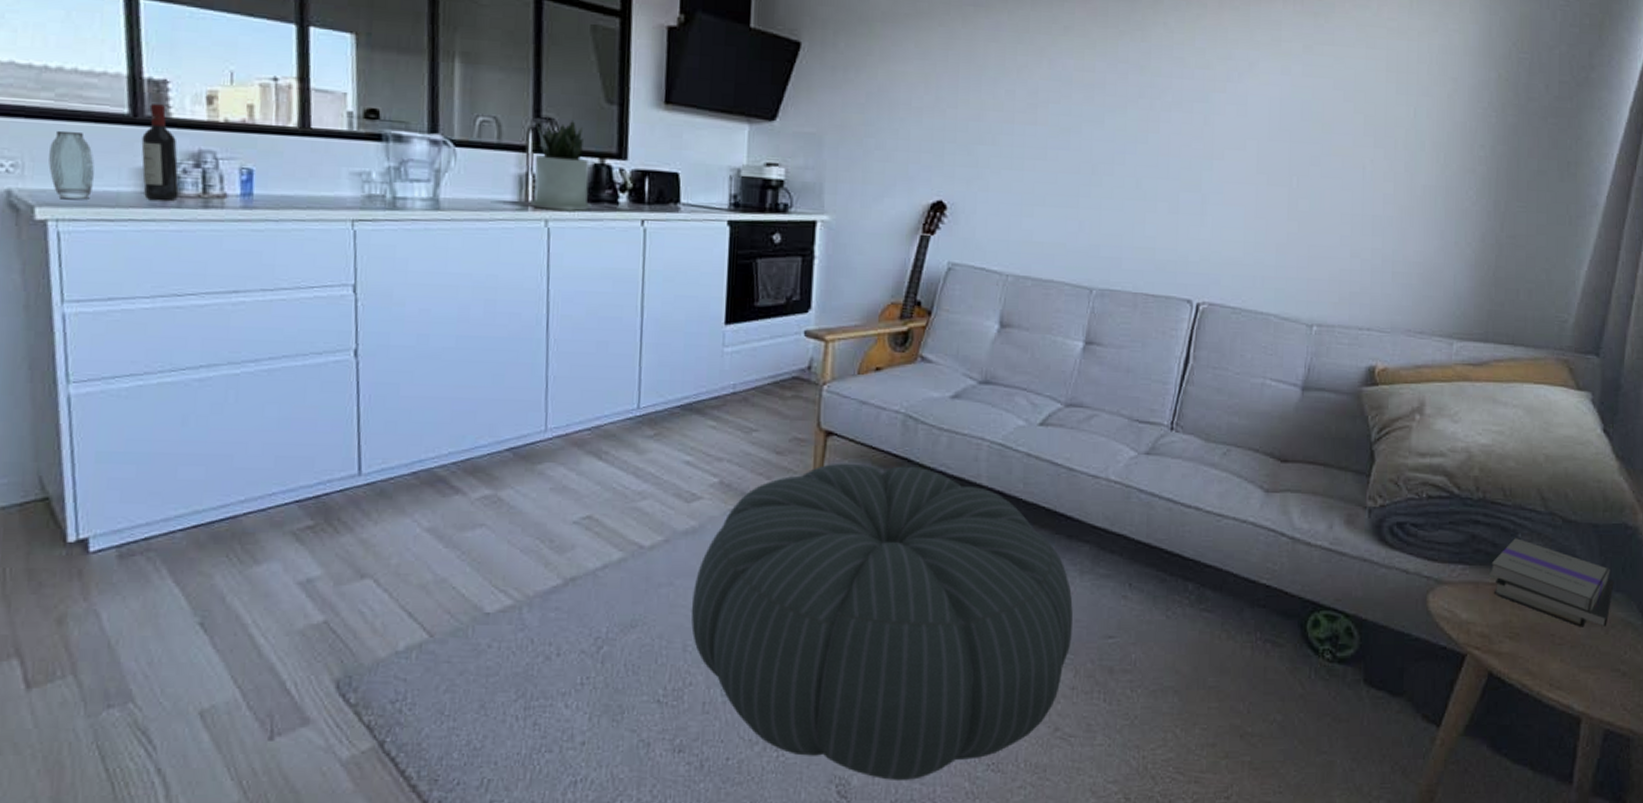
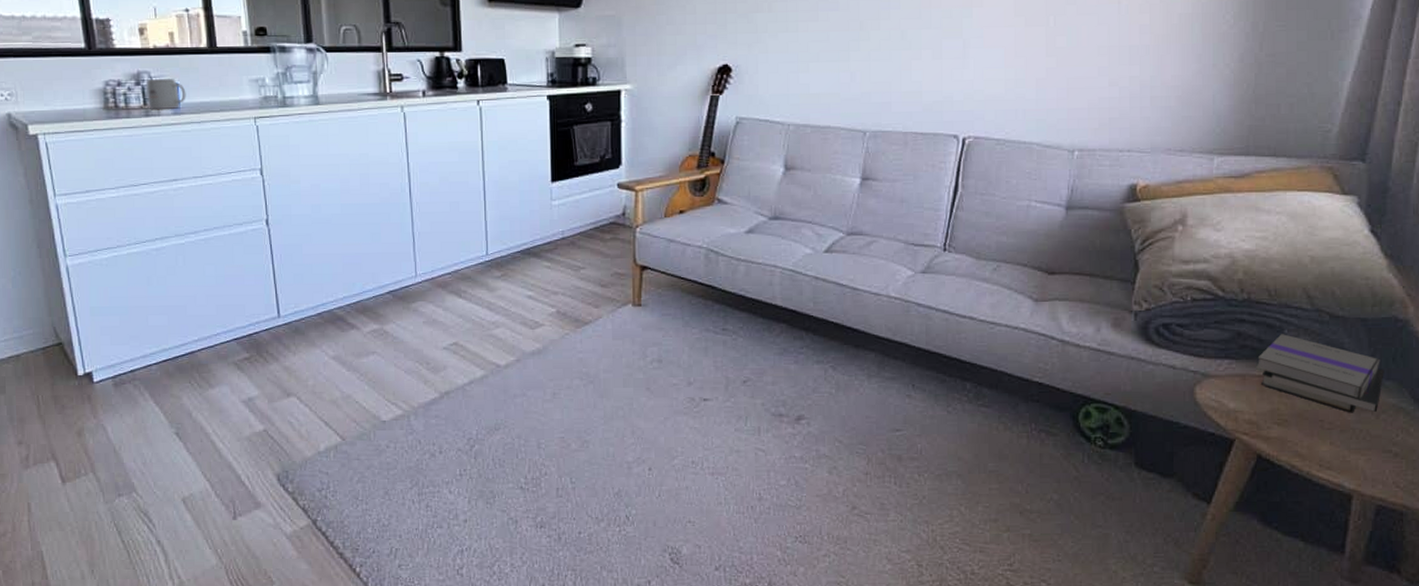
vase: present [48,130,95,200] -> none [33,64,66,118]
wine bottle: present [141,104,179,201] -> none [96,38,127,113]
mug: none [207,161,263,201] -> present [145,79,186,109]
planter: present [529,119,593,211] -> none [386,22,438,98]
pouf: present [691,463,1073,782] -> none [541,291,863,551]

